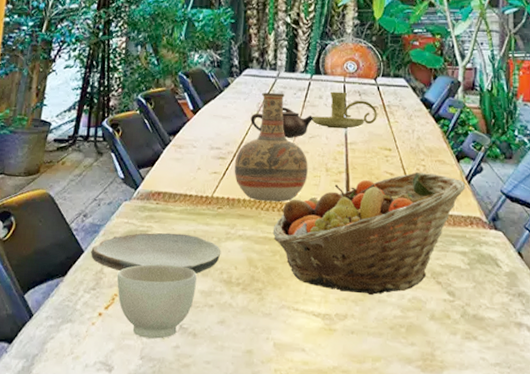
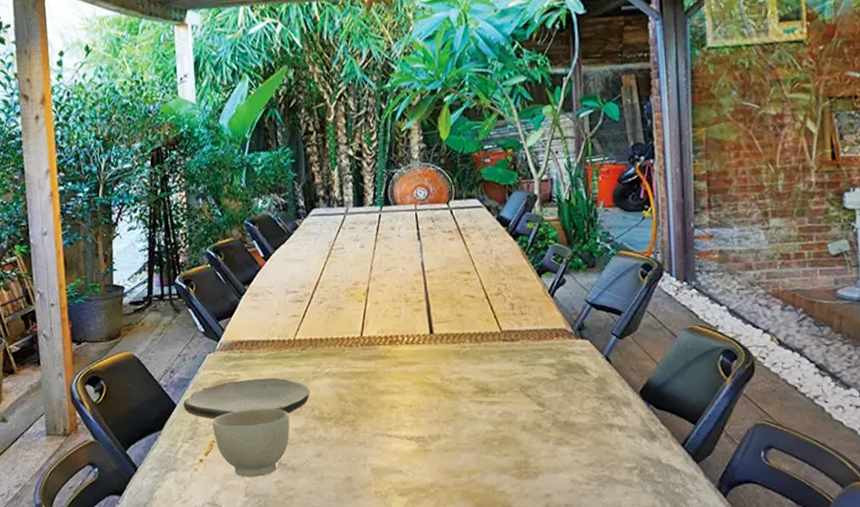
vase: present [234,92,308,203] -> none [312,229,388,339]
teapot: present [250,107,314,138] -> none [323,243,388,273]
fruit basket: present [272,172,466,296] -> none [358,291,549,415]
candle holder: present [312,91,377,129] -> none [386,220,453,259]

